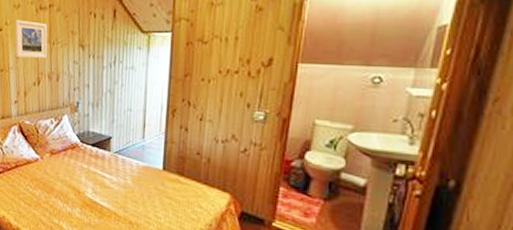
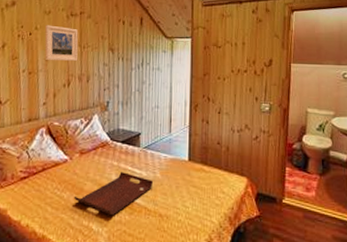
serving tray: none [45,174,124,218] -> present [73,171,154,216]

